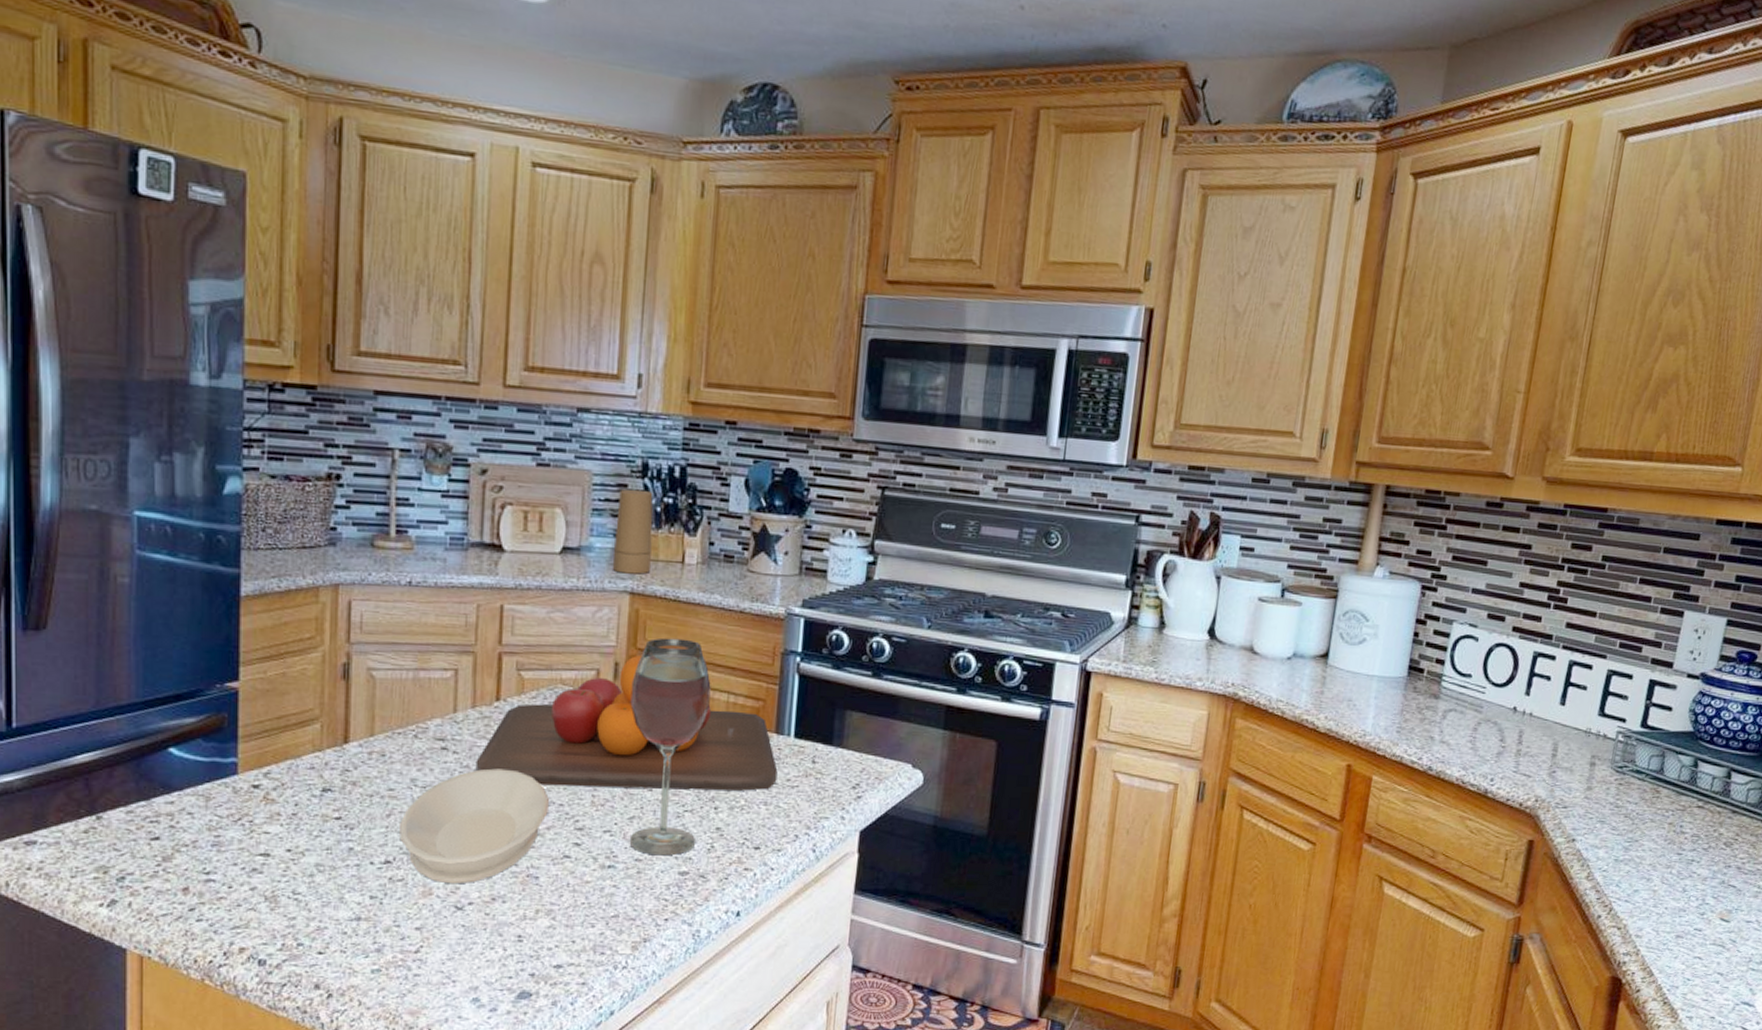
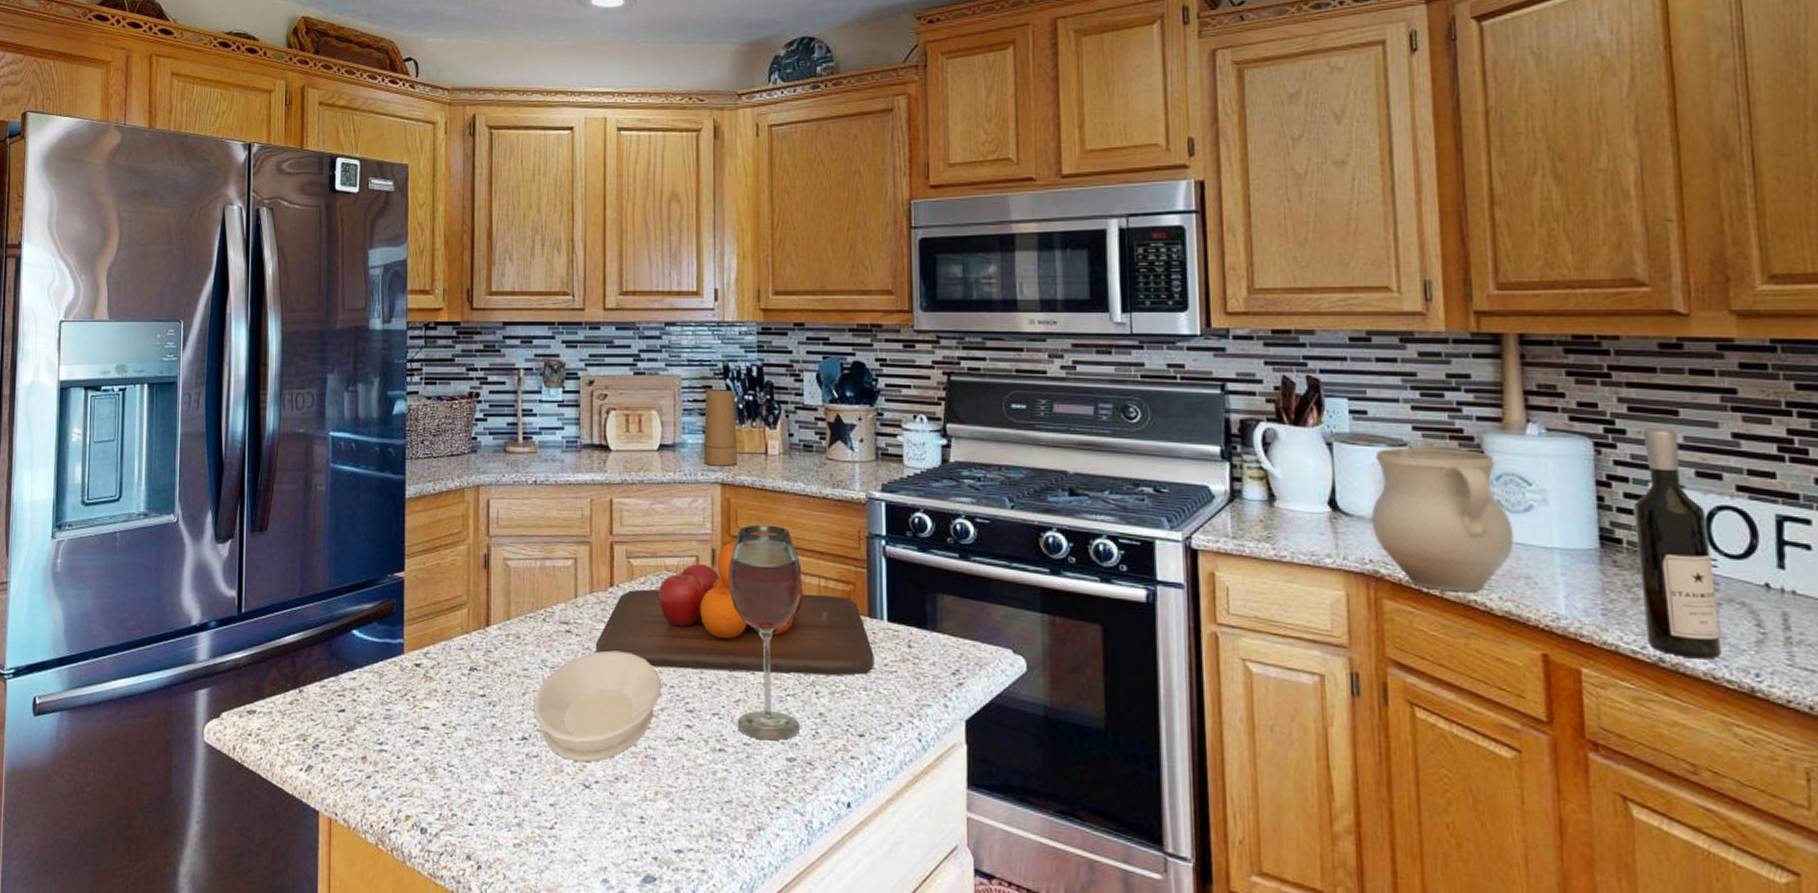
ceramic jug: none [1239,583,1348,713] -> present [1371,447,1514,593]
bottle: none [1423,575,1487,768] -> present [1632,428,1722,659]

